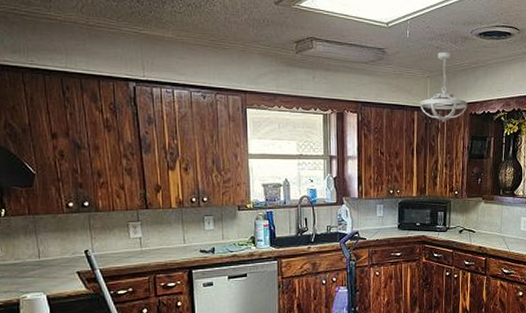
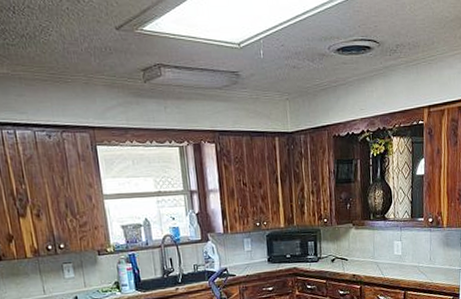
ceiling light fixture: present [420,51,468,122] -> none [280,71,331,147]

